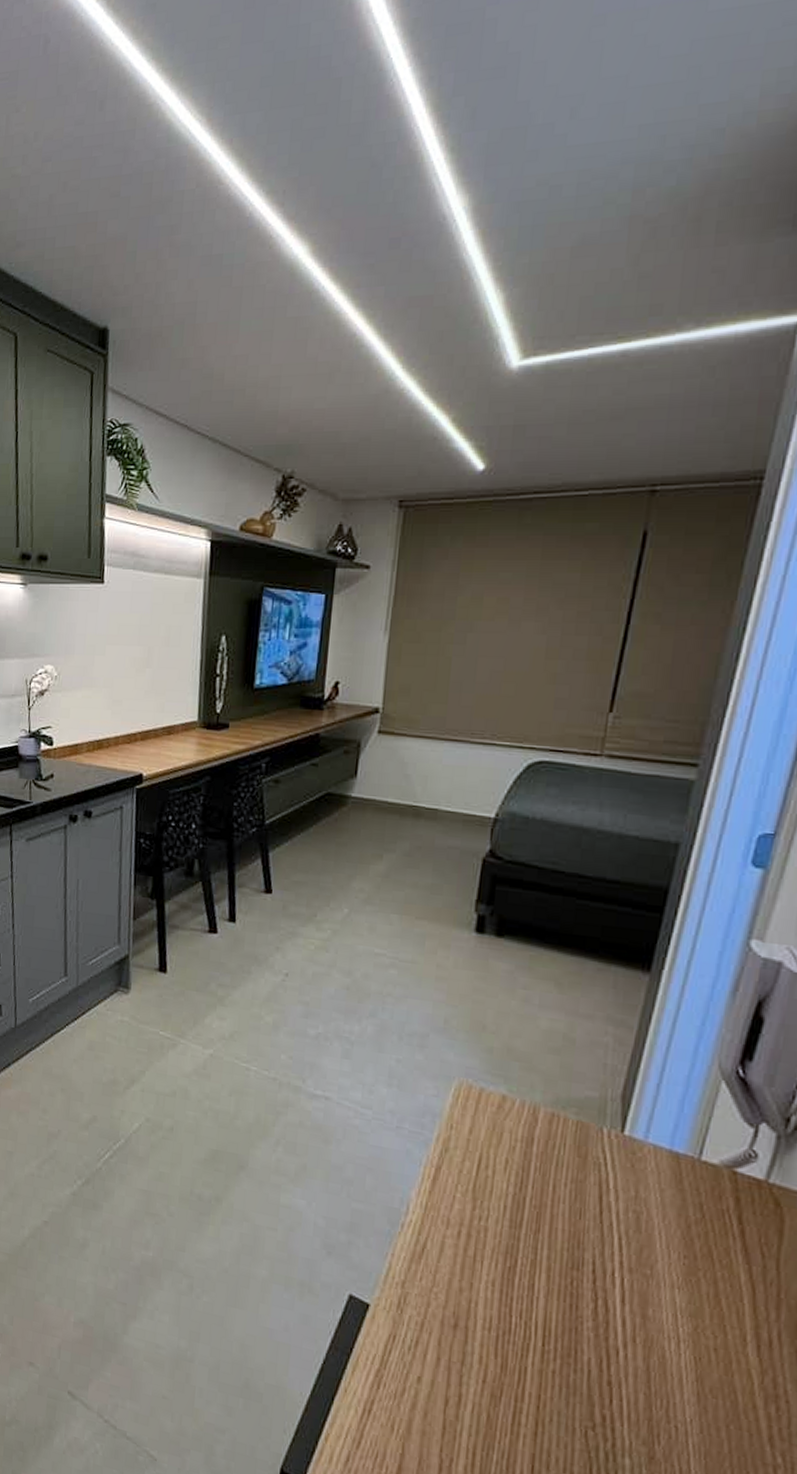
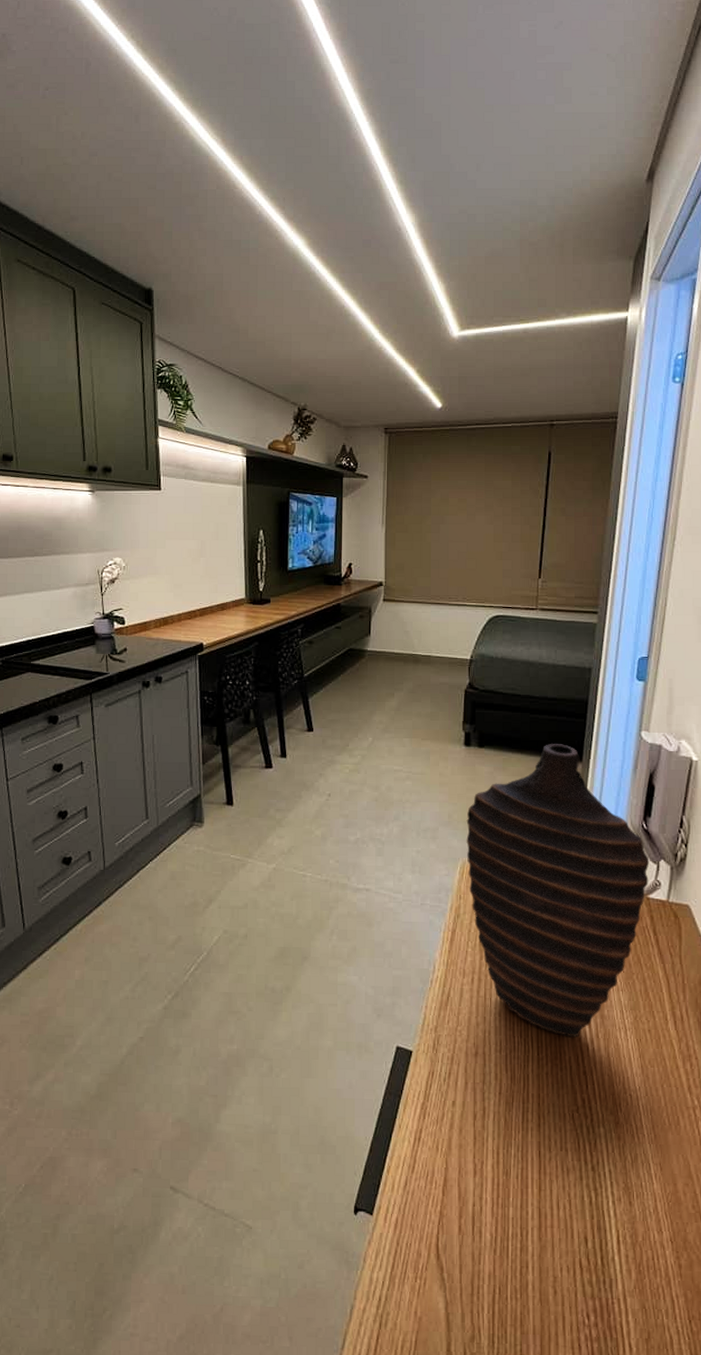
decorative vase: none [465,942,744,1335] -> present [466,744,650,1036]

